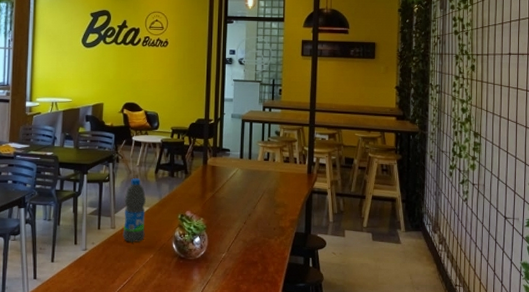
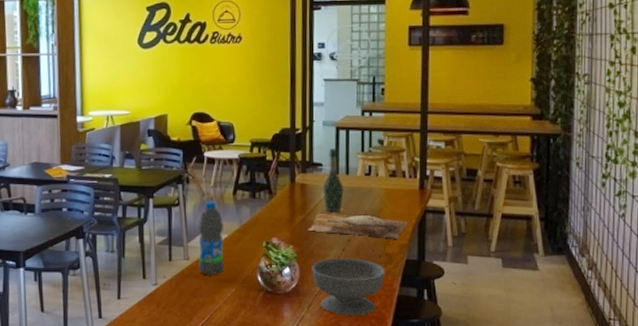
cutting board: none [216,191,297,215] -> present [308,213,407,239]
bowl: none [218,230,279,279] -> present [312,258,386,315]
wine bottle: none [230,137,247,191] -> present [323,148,344,212]

